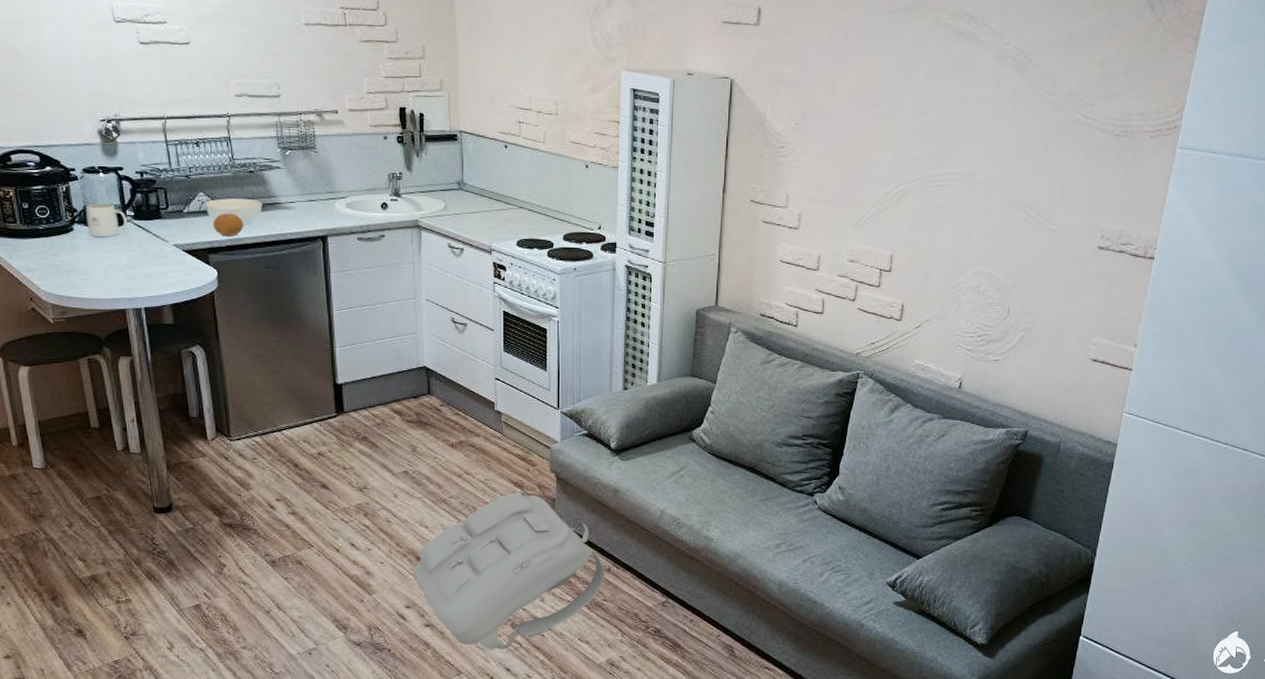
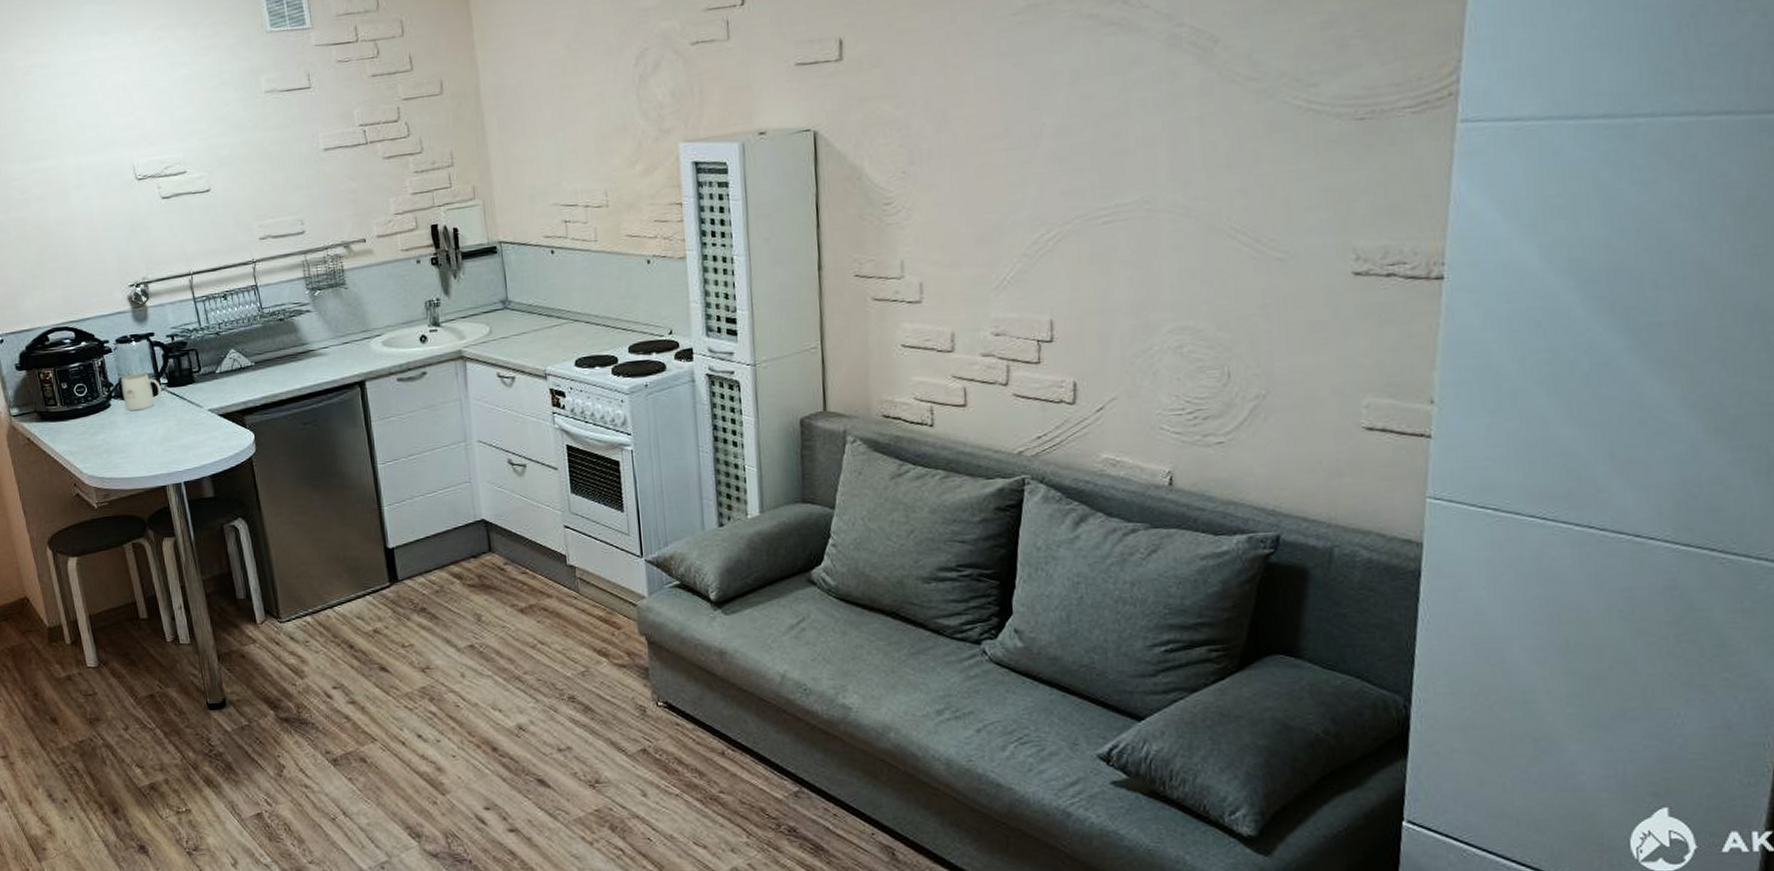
bowl: present [204,198,263,225] -> none [236,349,295,379]
fruit: present [212,213,244,236] -> none [246,368,278,394]
backpack: present [412,492,605,650] -> none [489,661,719,859]

